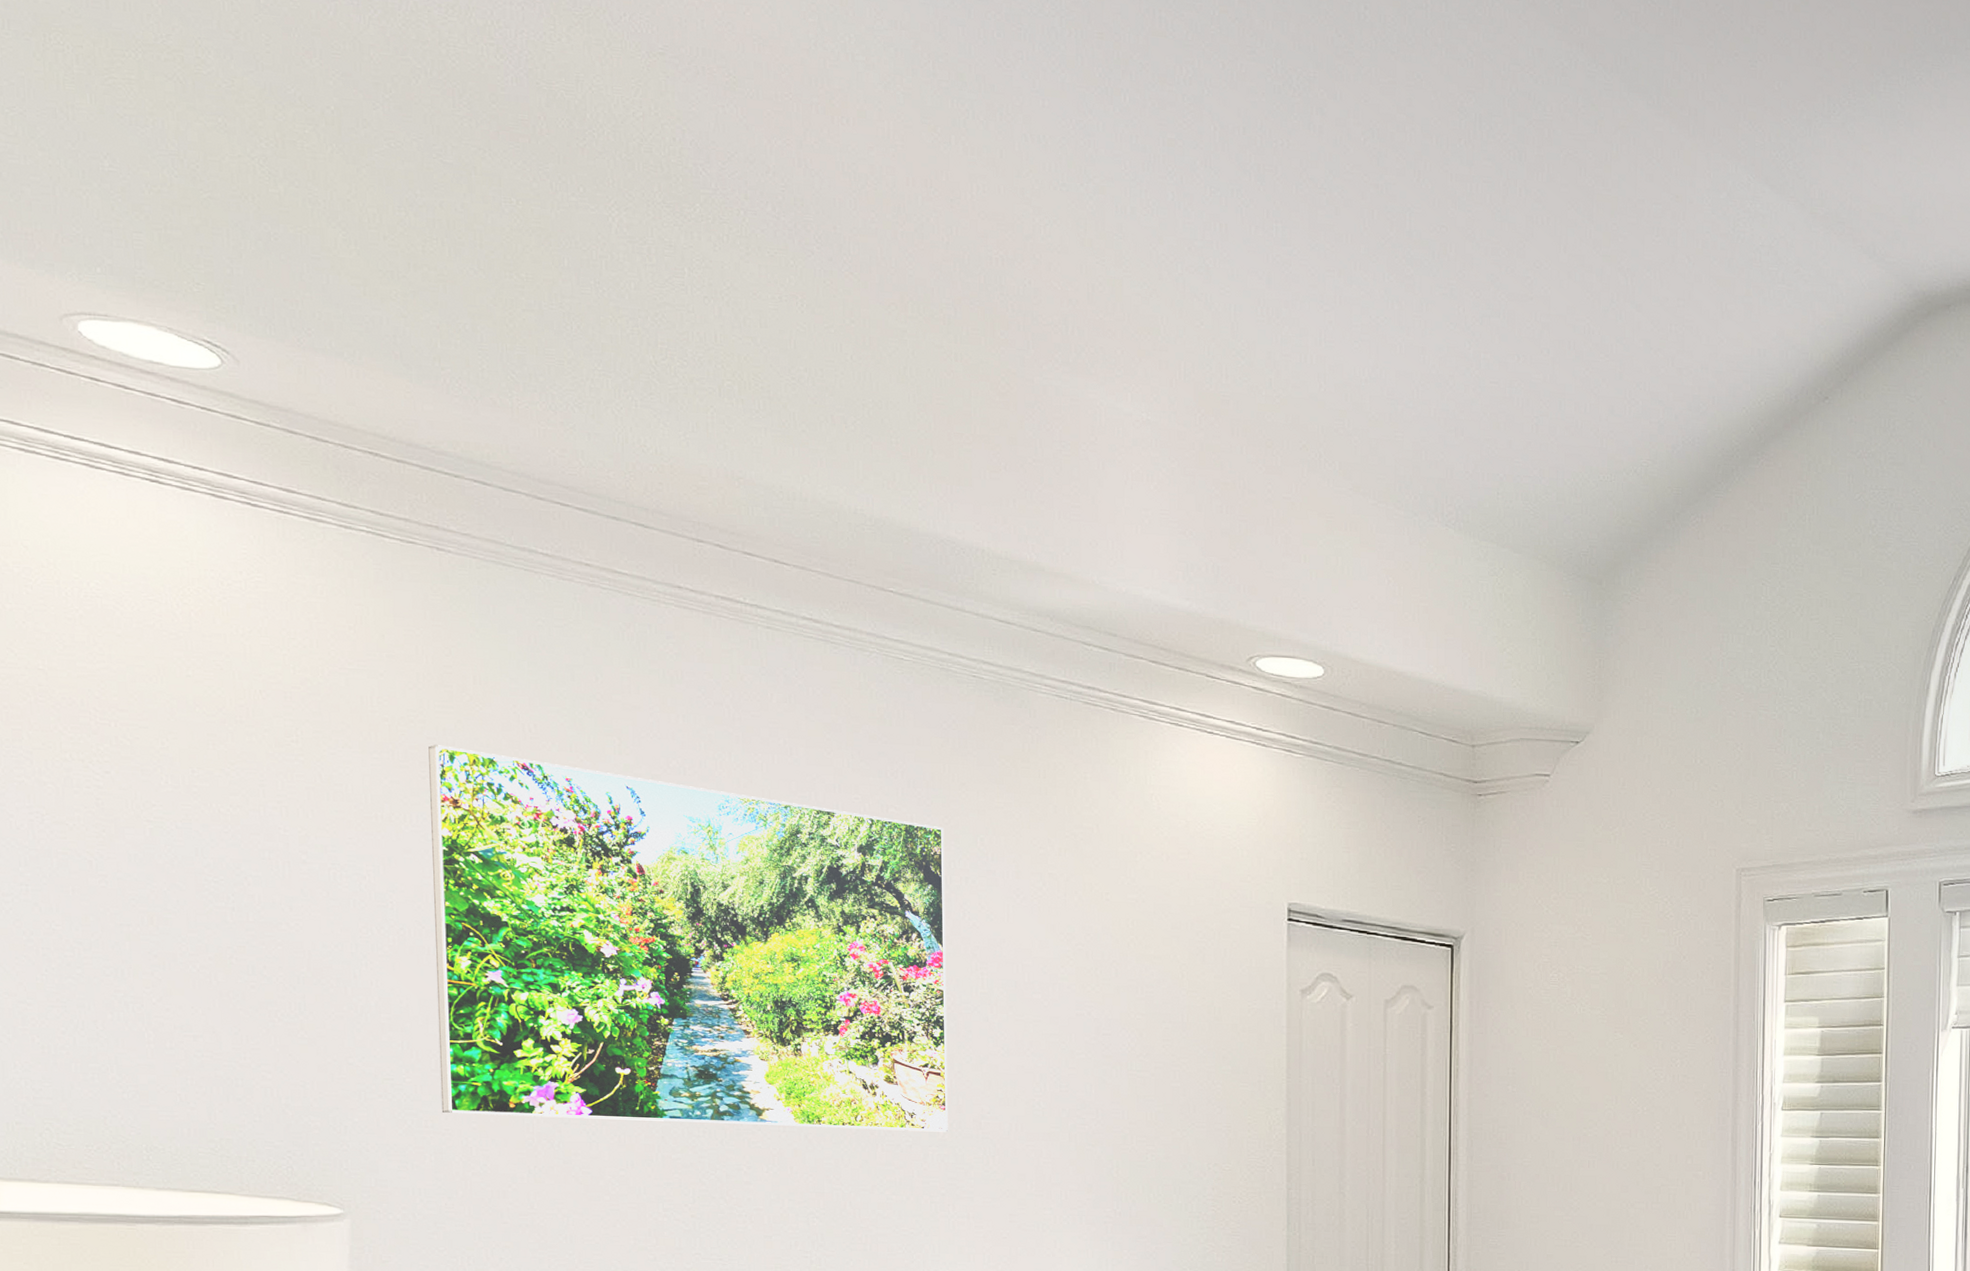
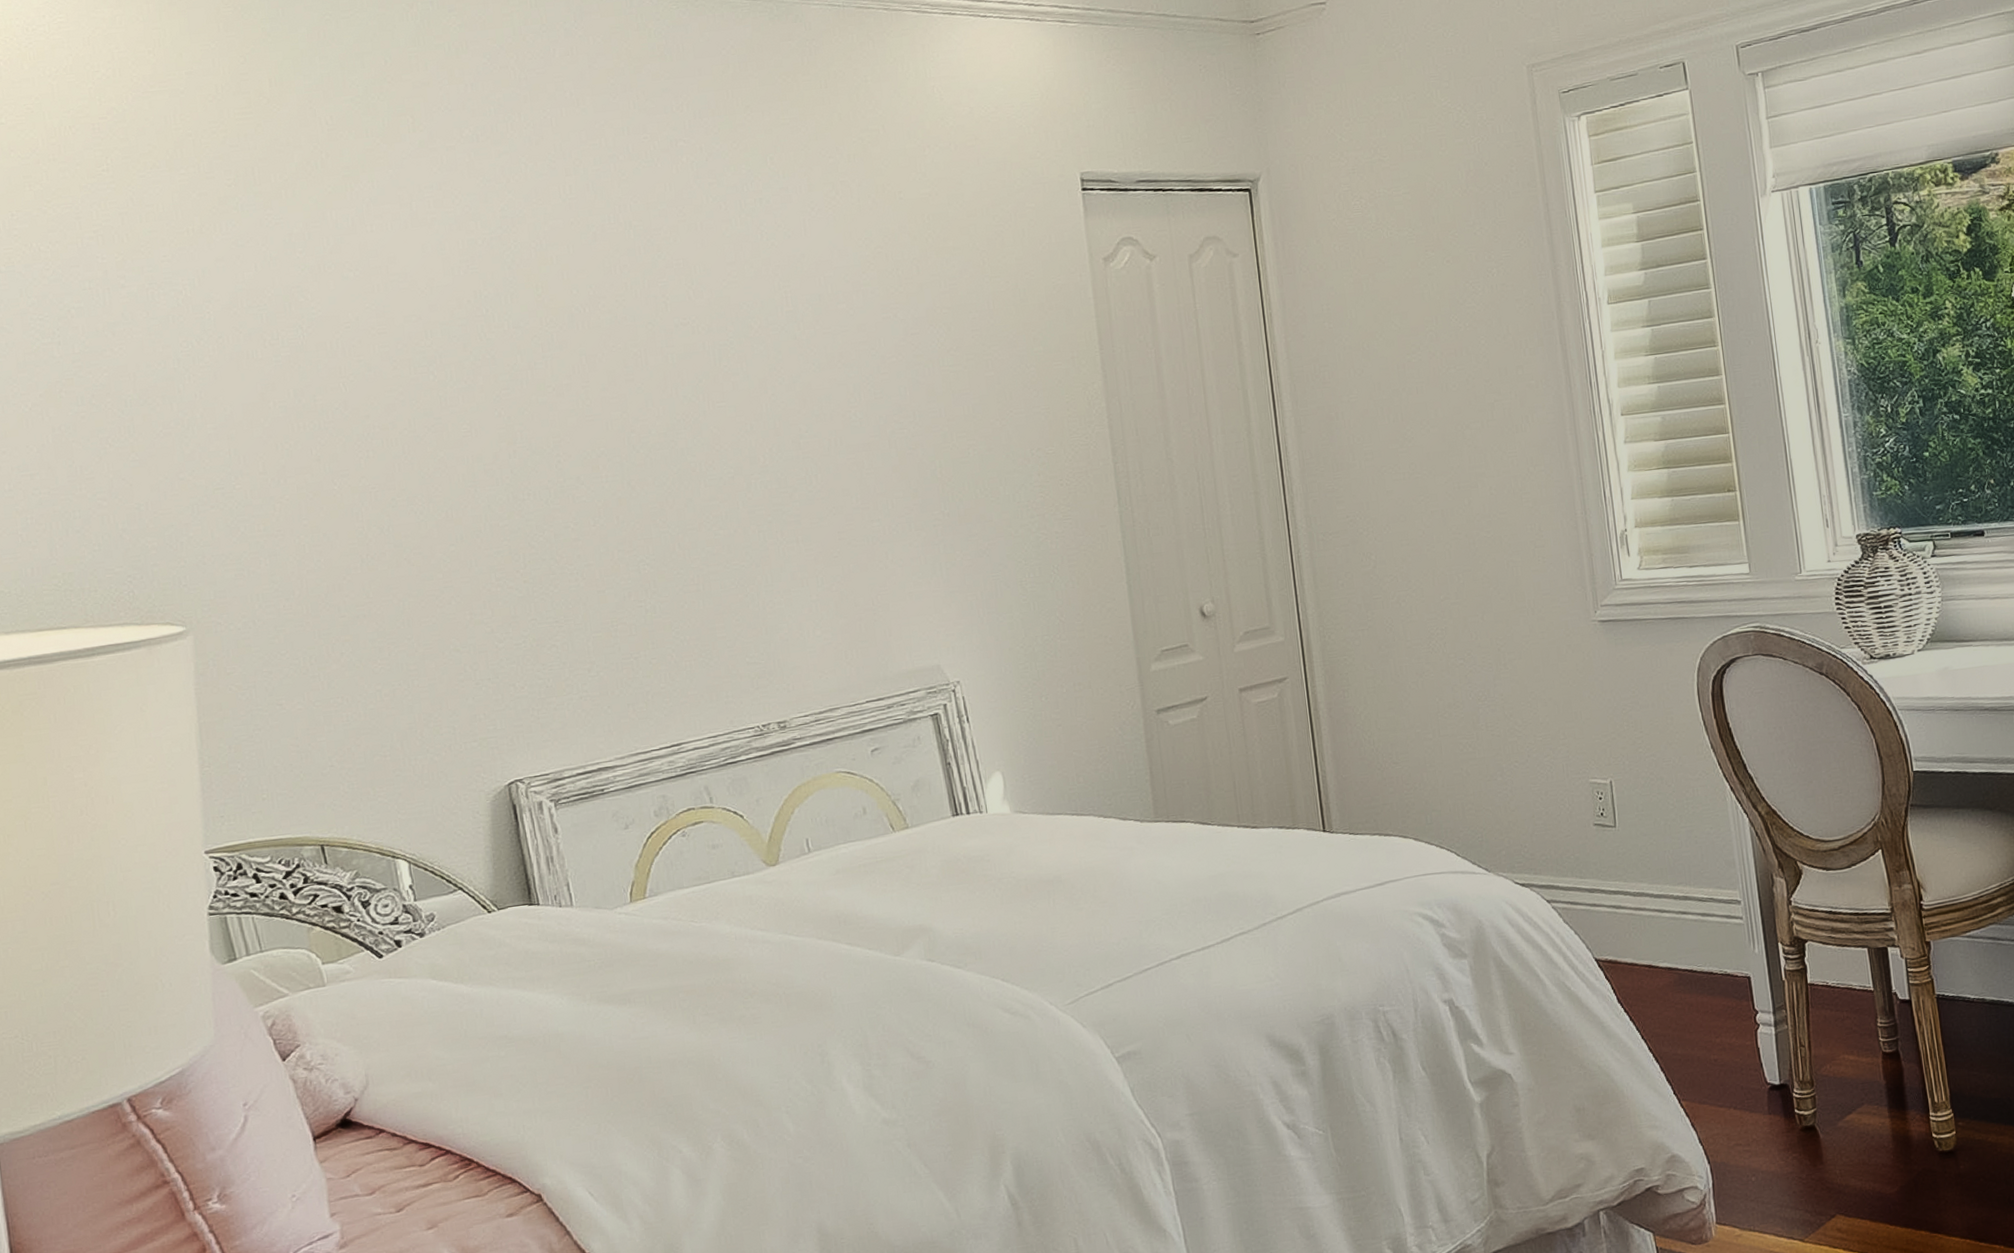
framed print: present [428,745,948,1132] -> none [232,151,768,514]

